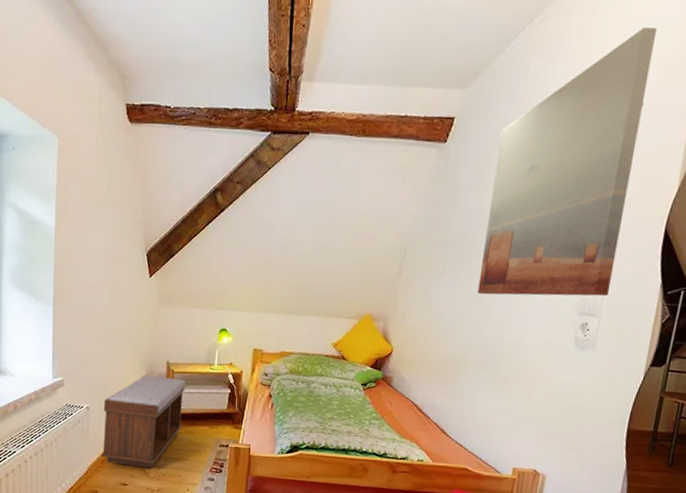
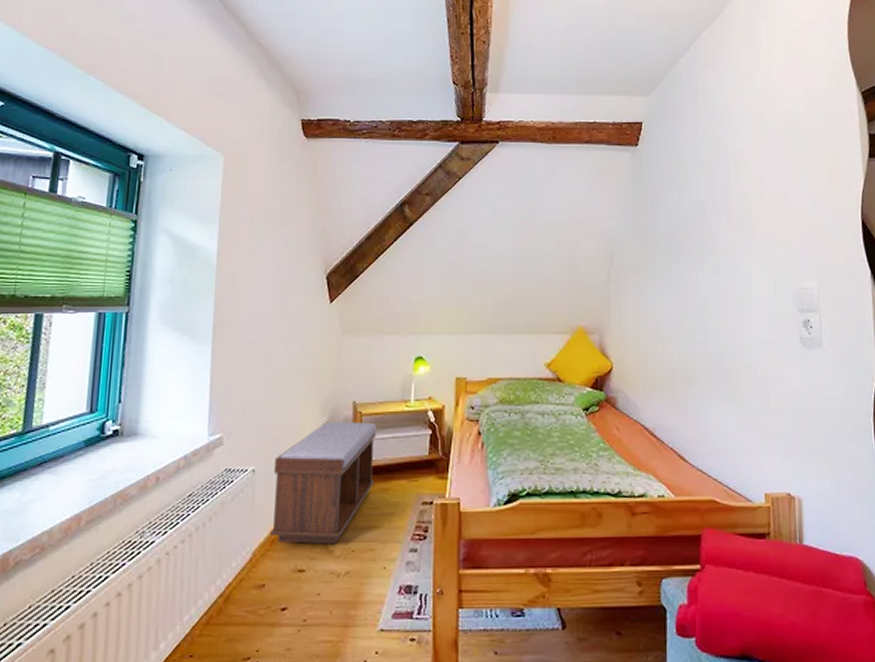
wall art: present [477,27,658,297] -> none [689,40,823,297]

